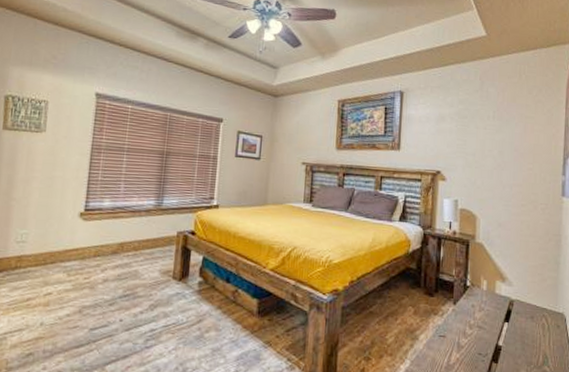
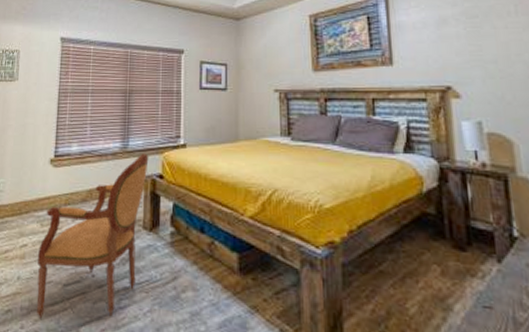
armchair: none [59,211,183,360] -> present [36,153,149,319]

